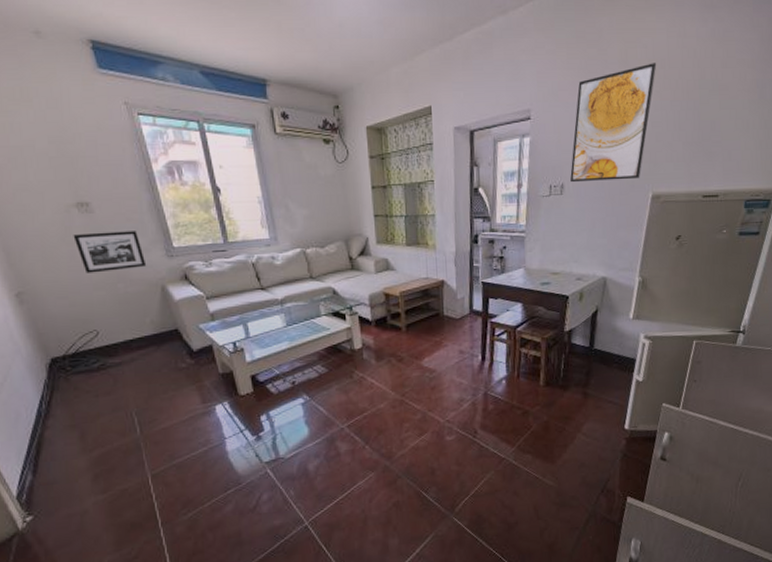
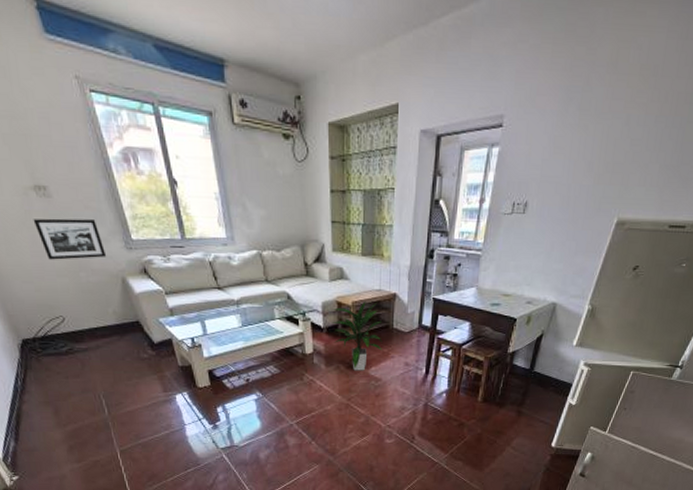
indoor plant: none [379,290,434,364] -> present [331,301,382,371]
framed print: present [570,63,657,183] -> none [535,68,649,202]

